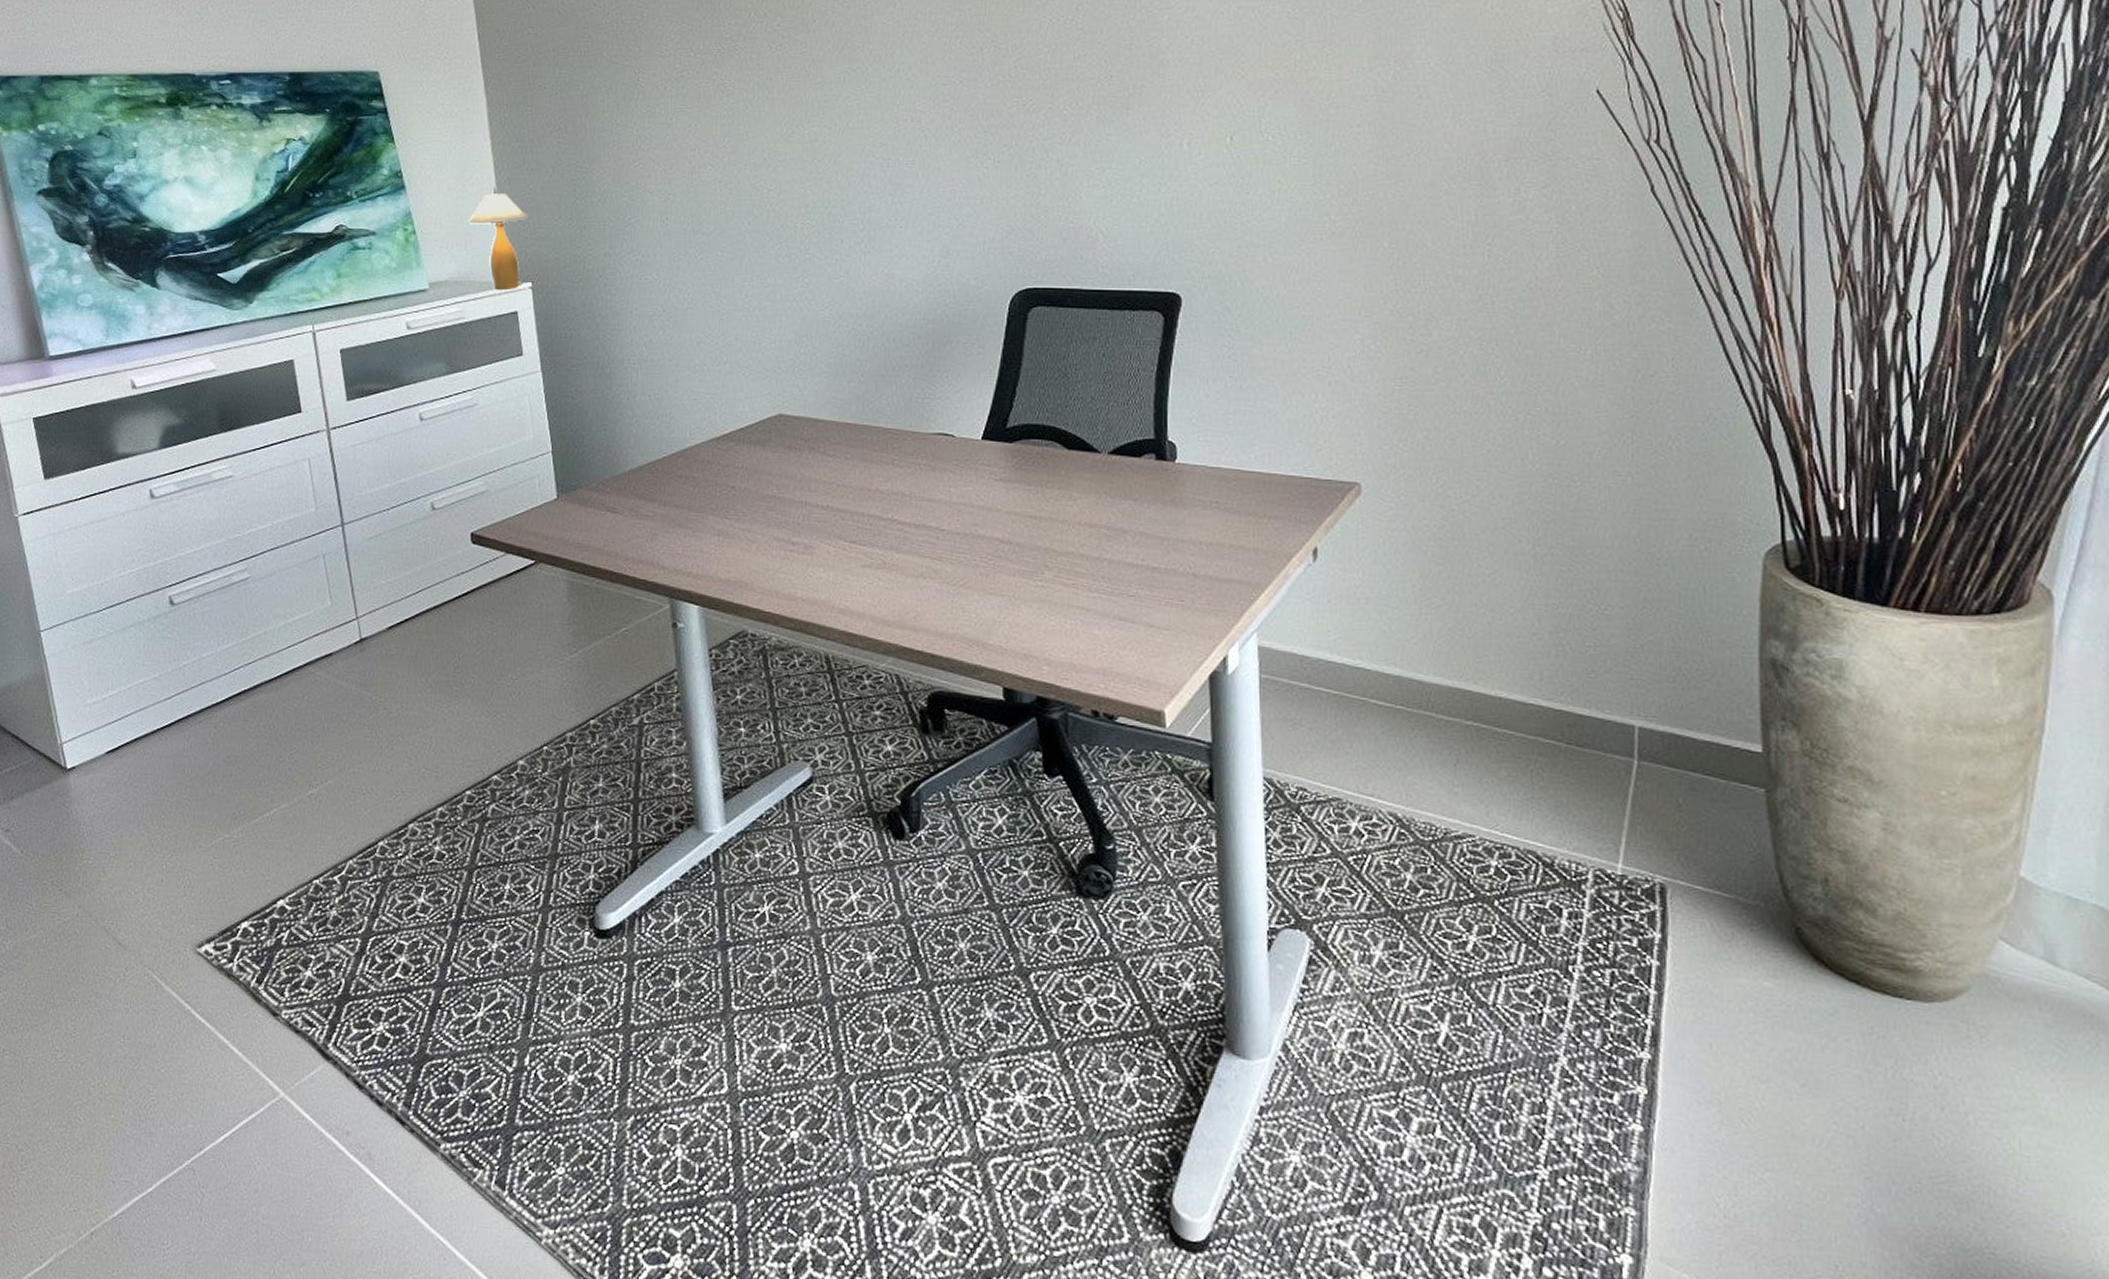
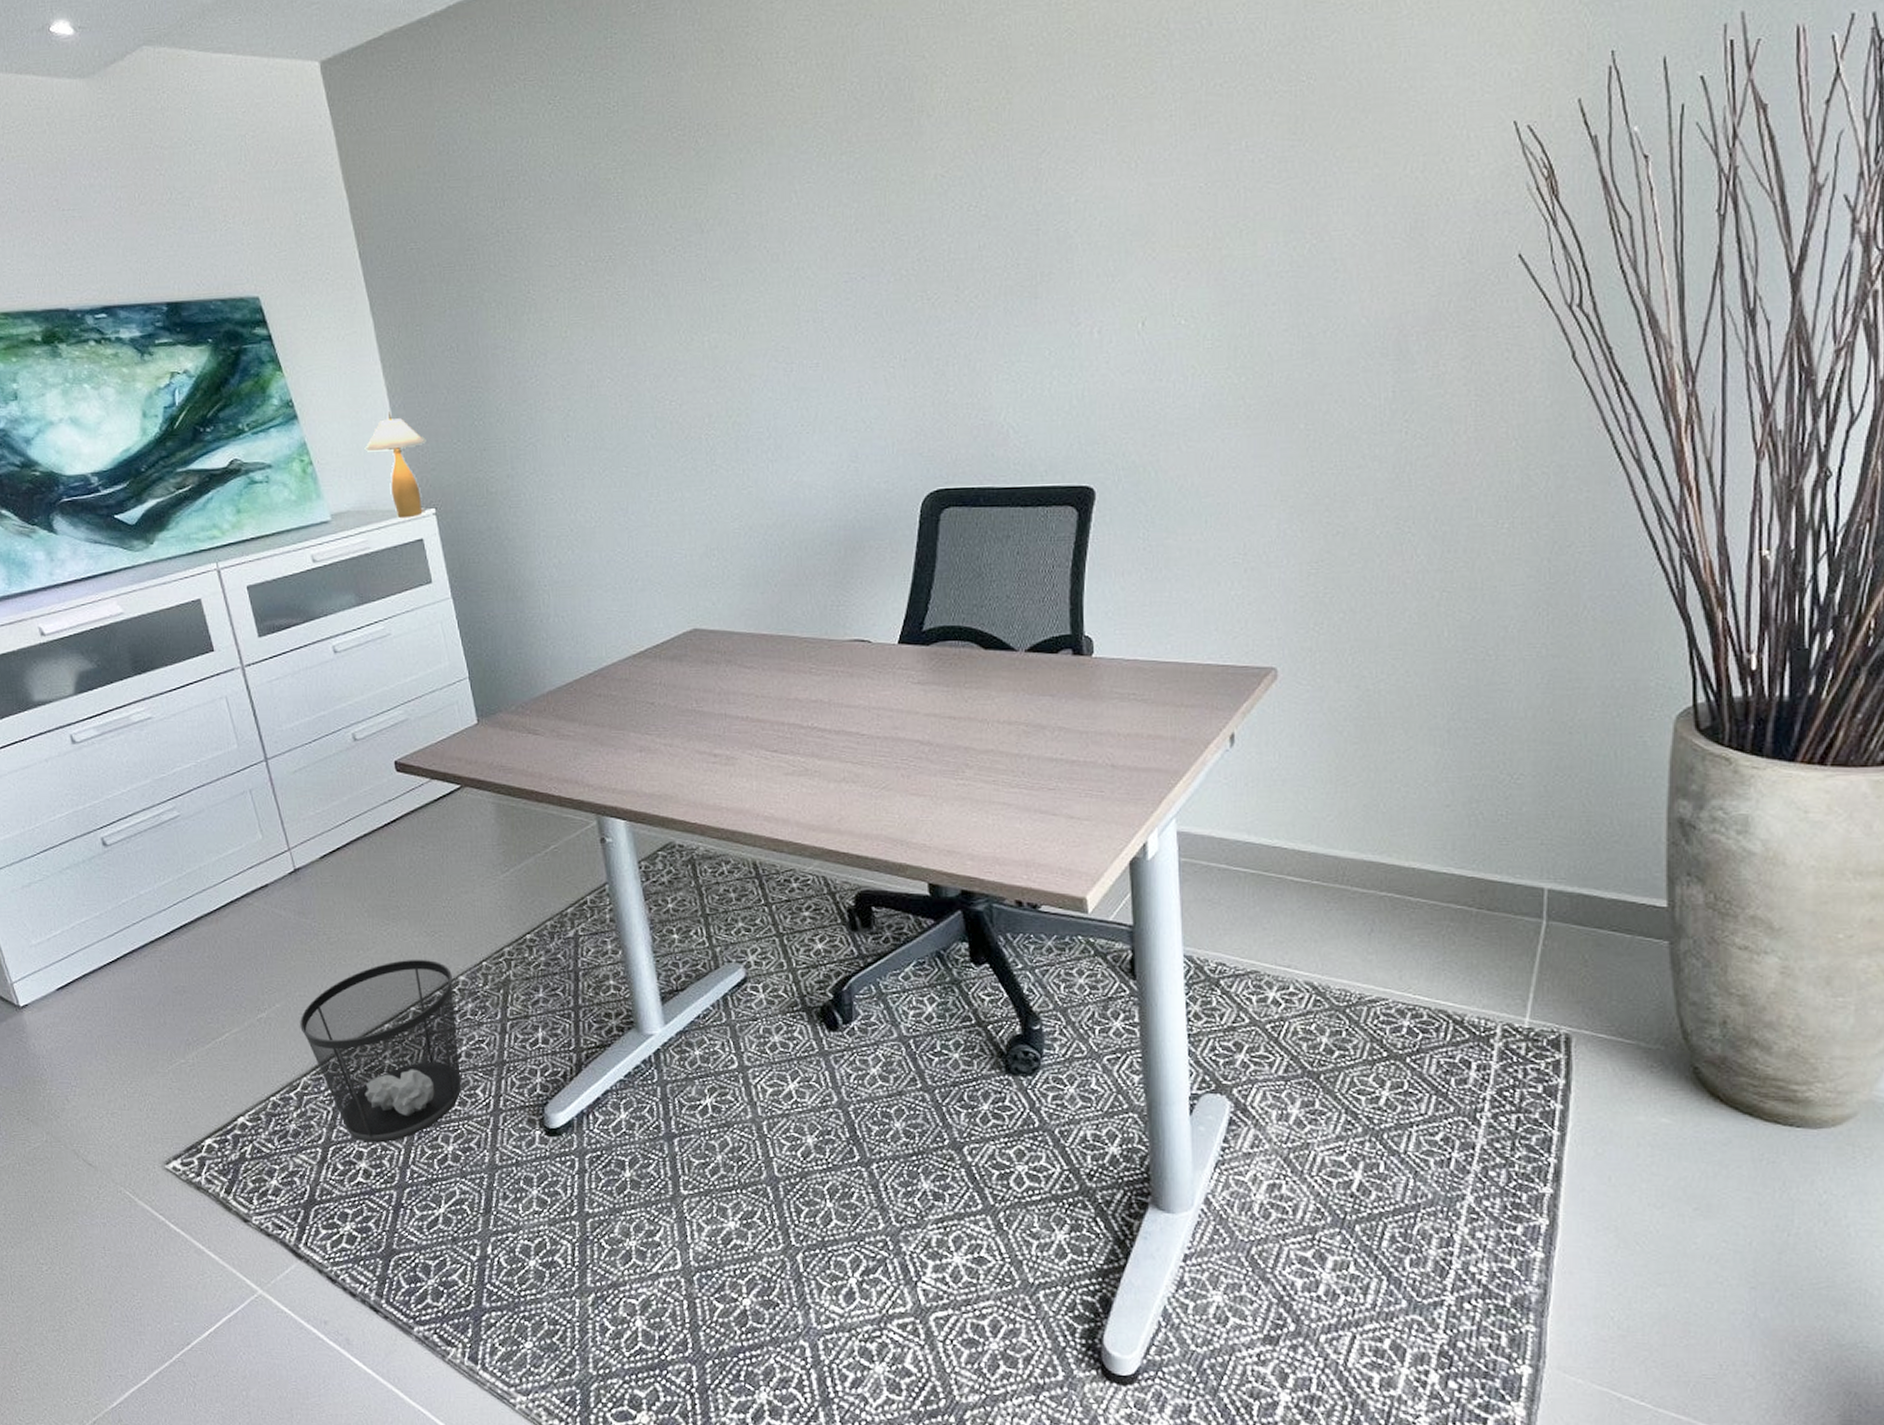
waste bin: none [351,739,512,936] -> present [300,959,462,1143]

